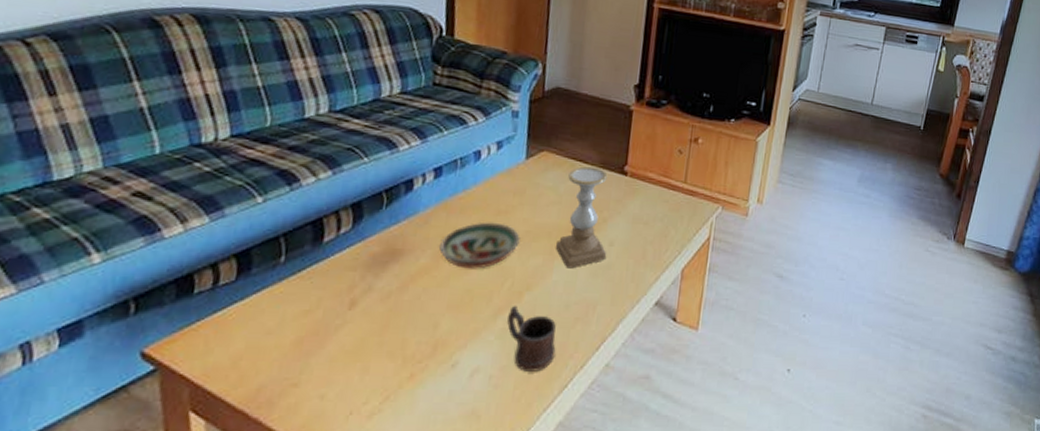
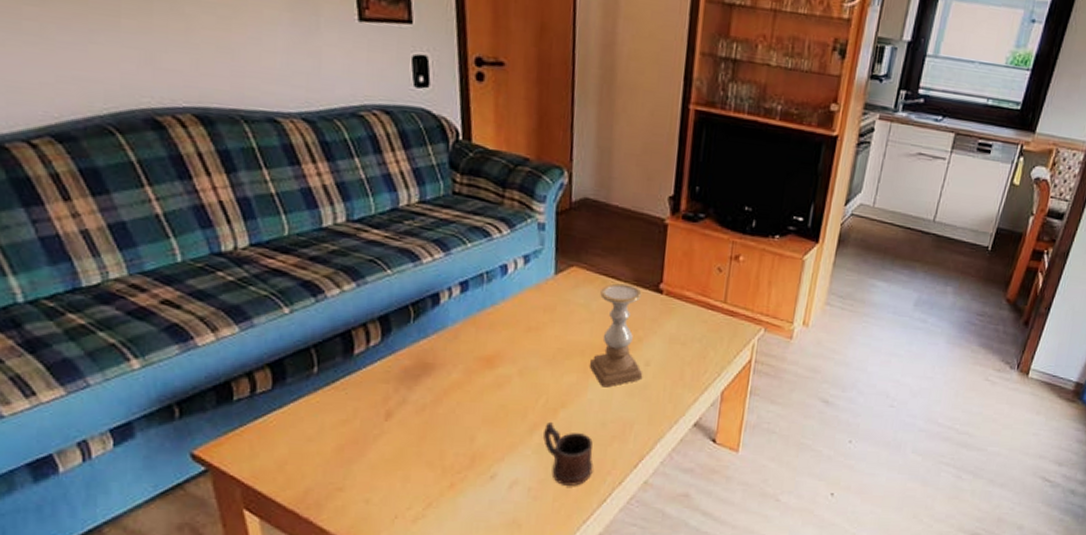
decorative bowl: present [439,221,520,269] -> none [471,338,553,385]

